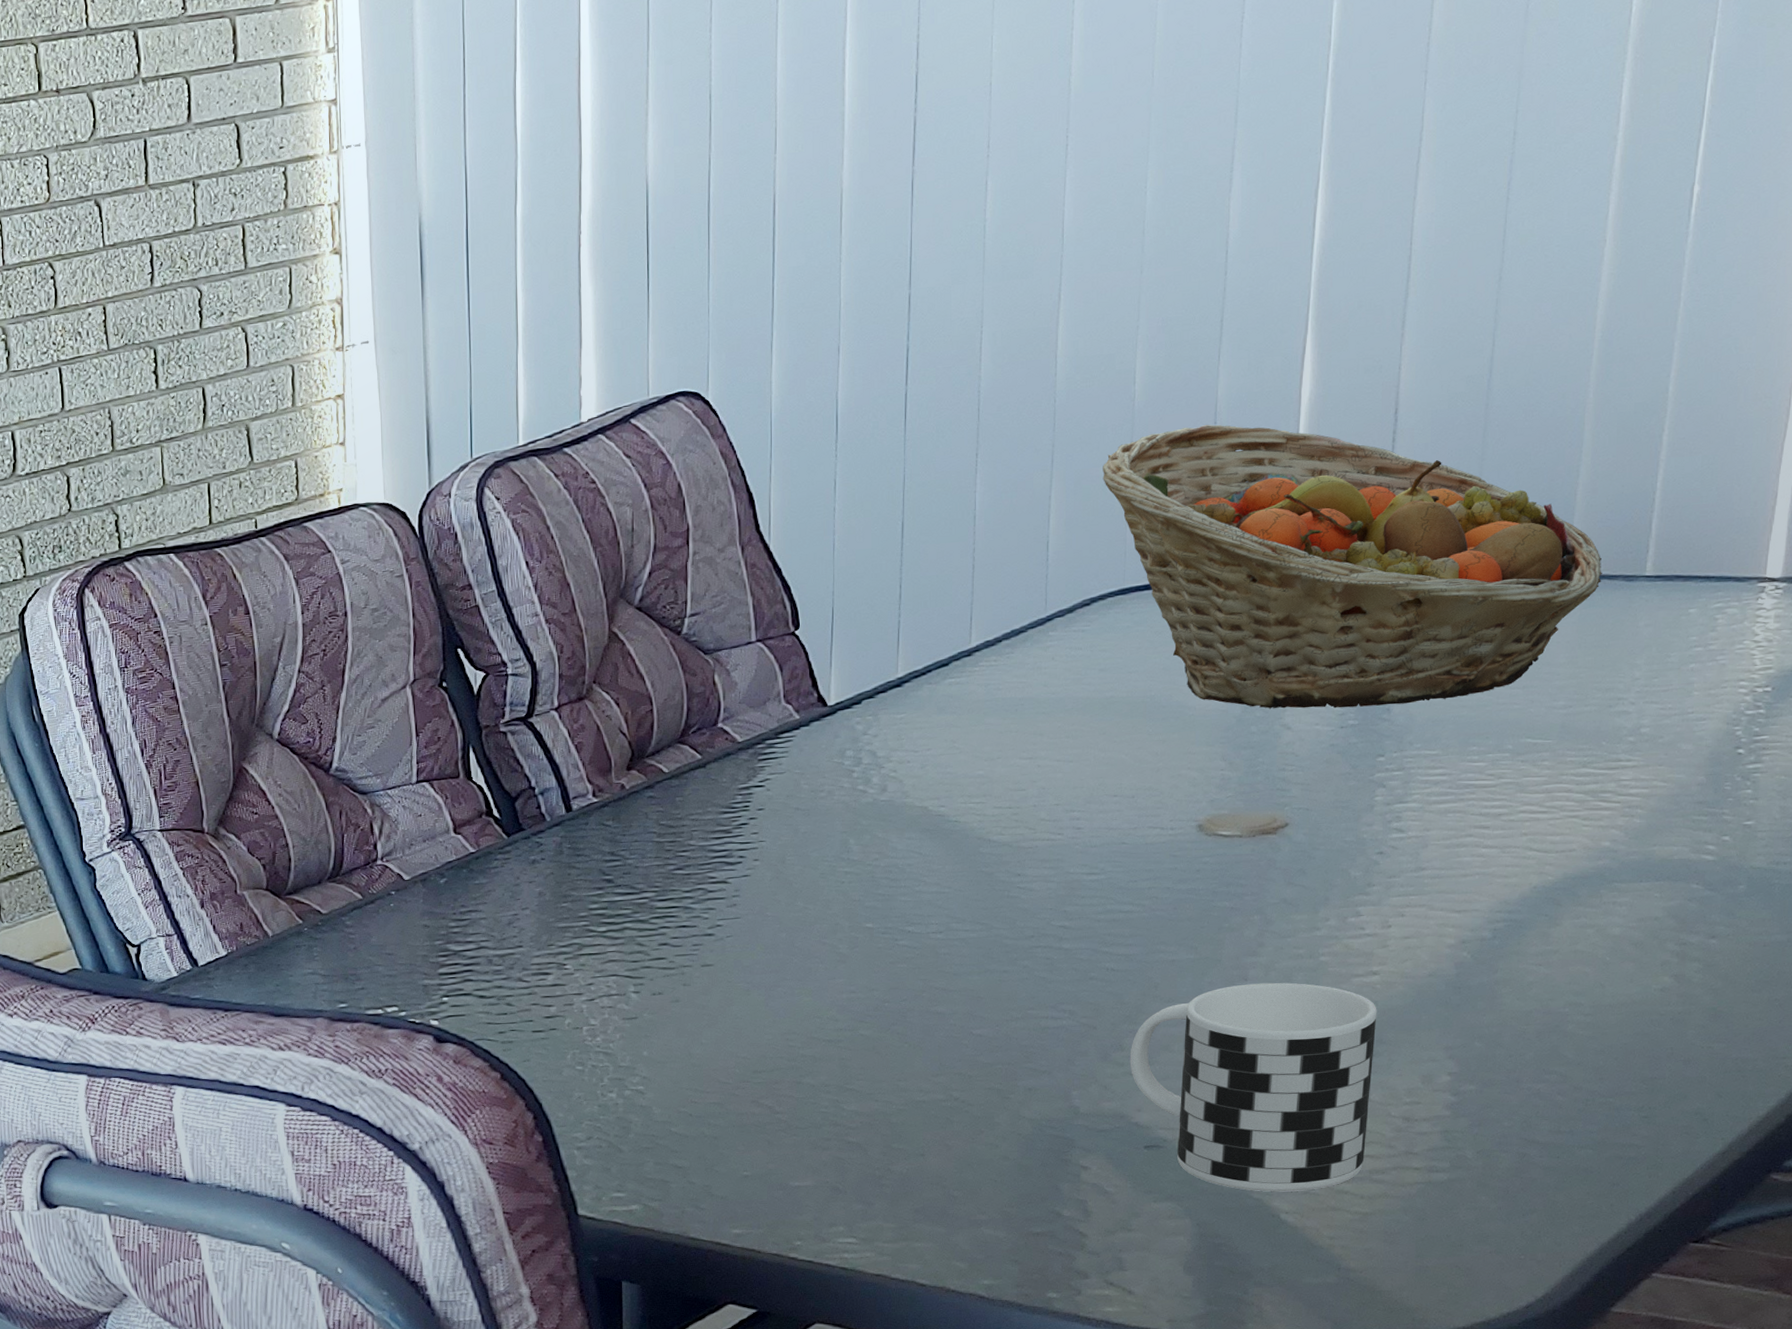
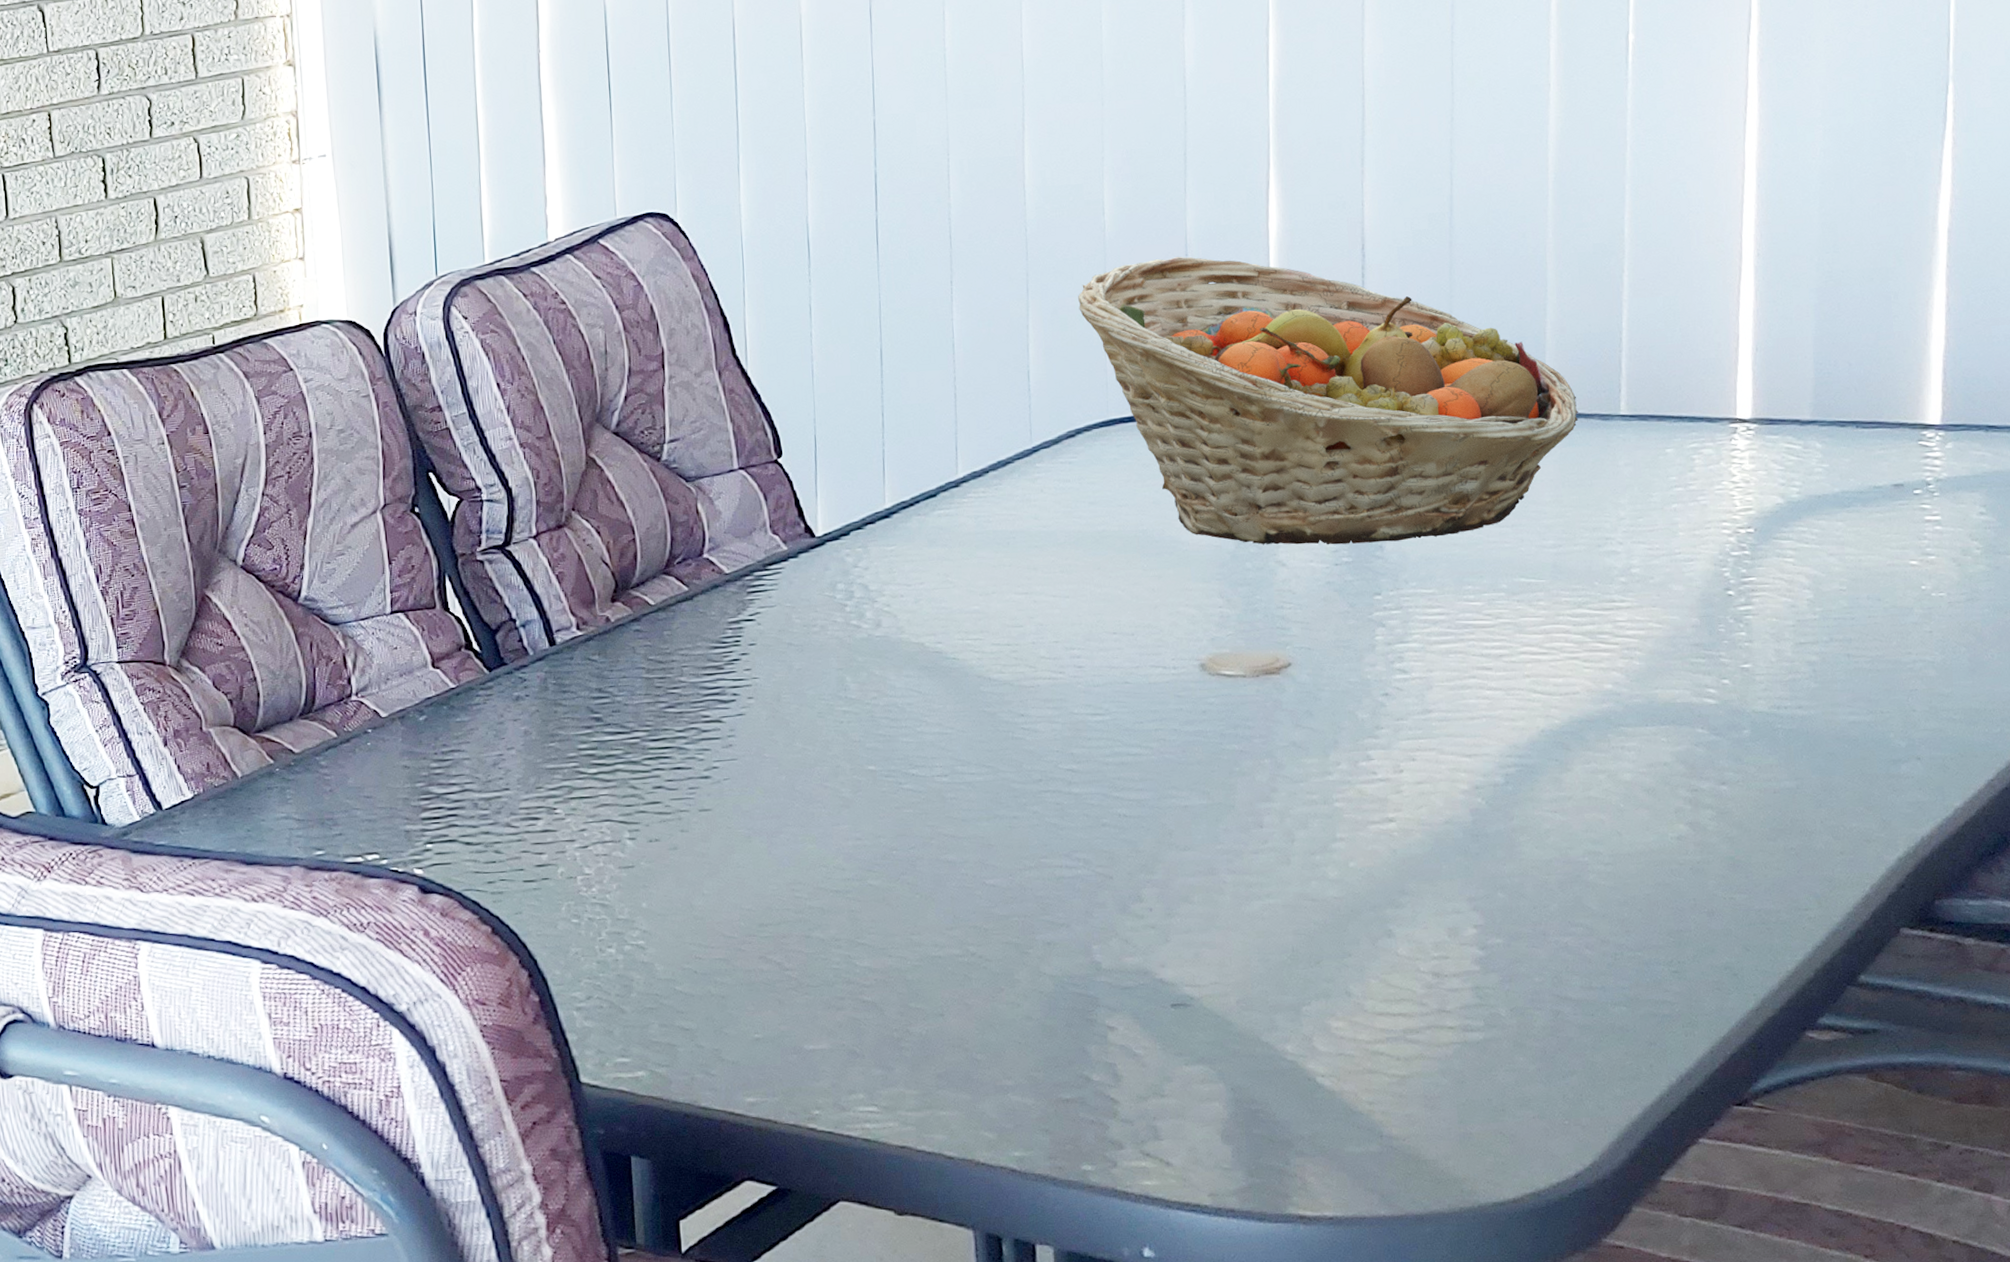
cup: present [1130,982,1377,1192] -> none [1149,829,1397,1054]

